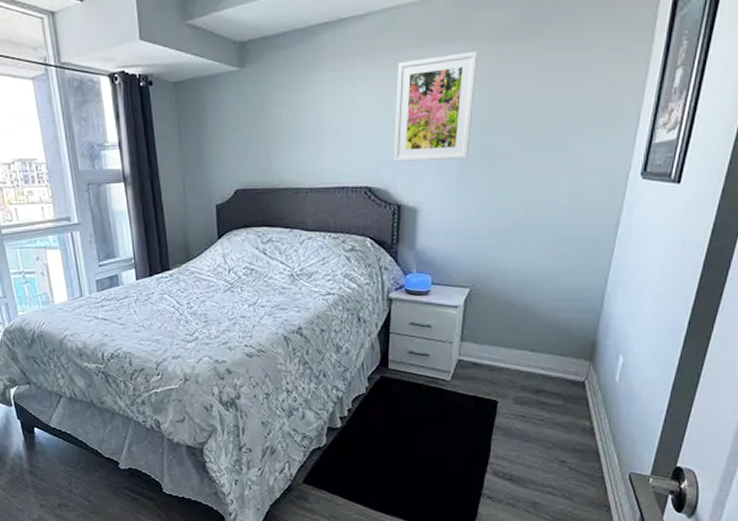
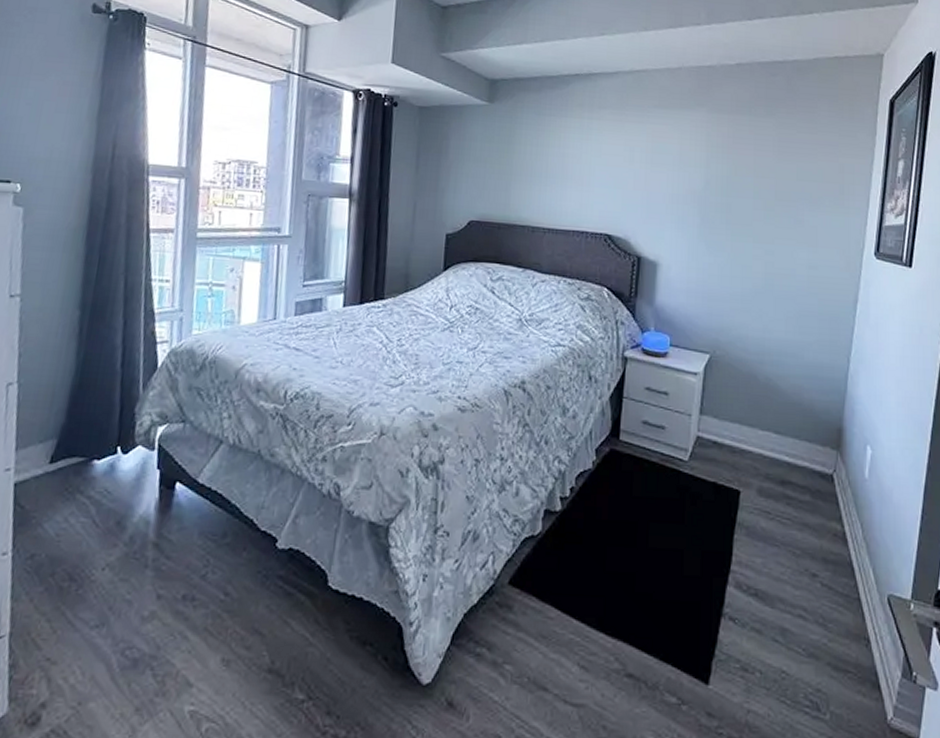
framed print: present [393,52,477,162] -> none [635,119,718,219]

